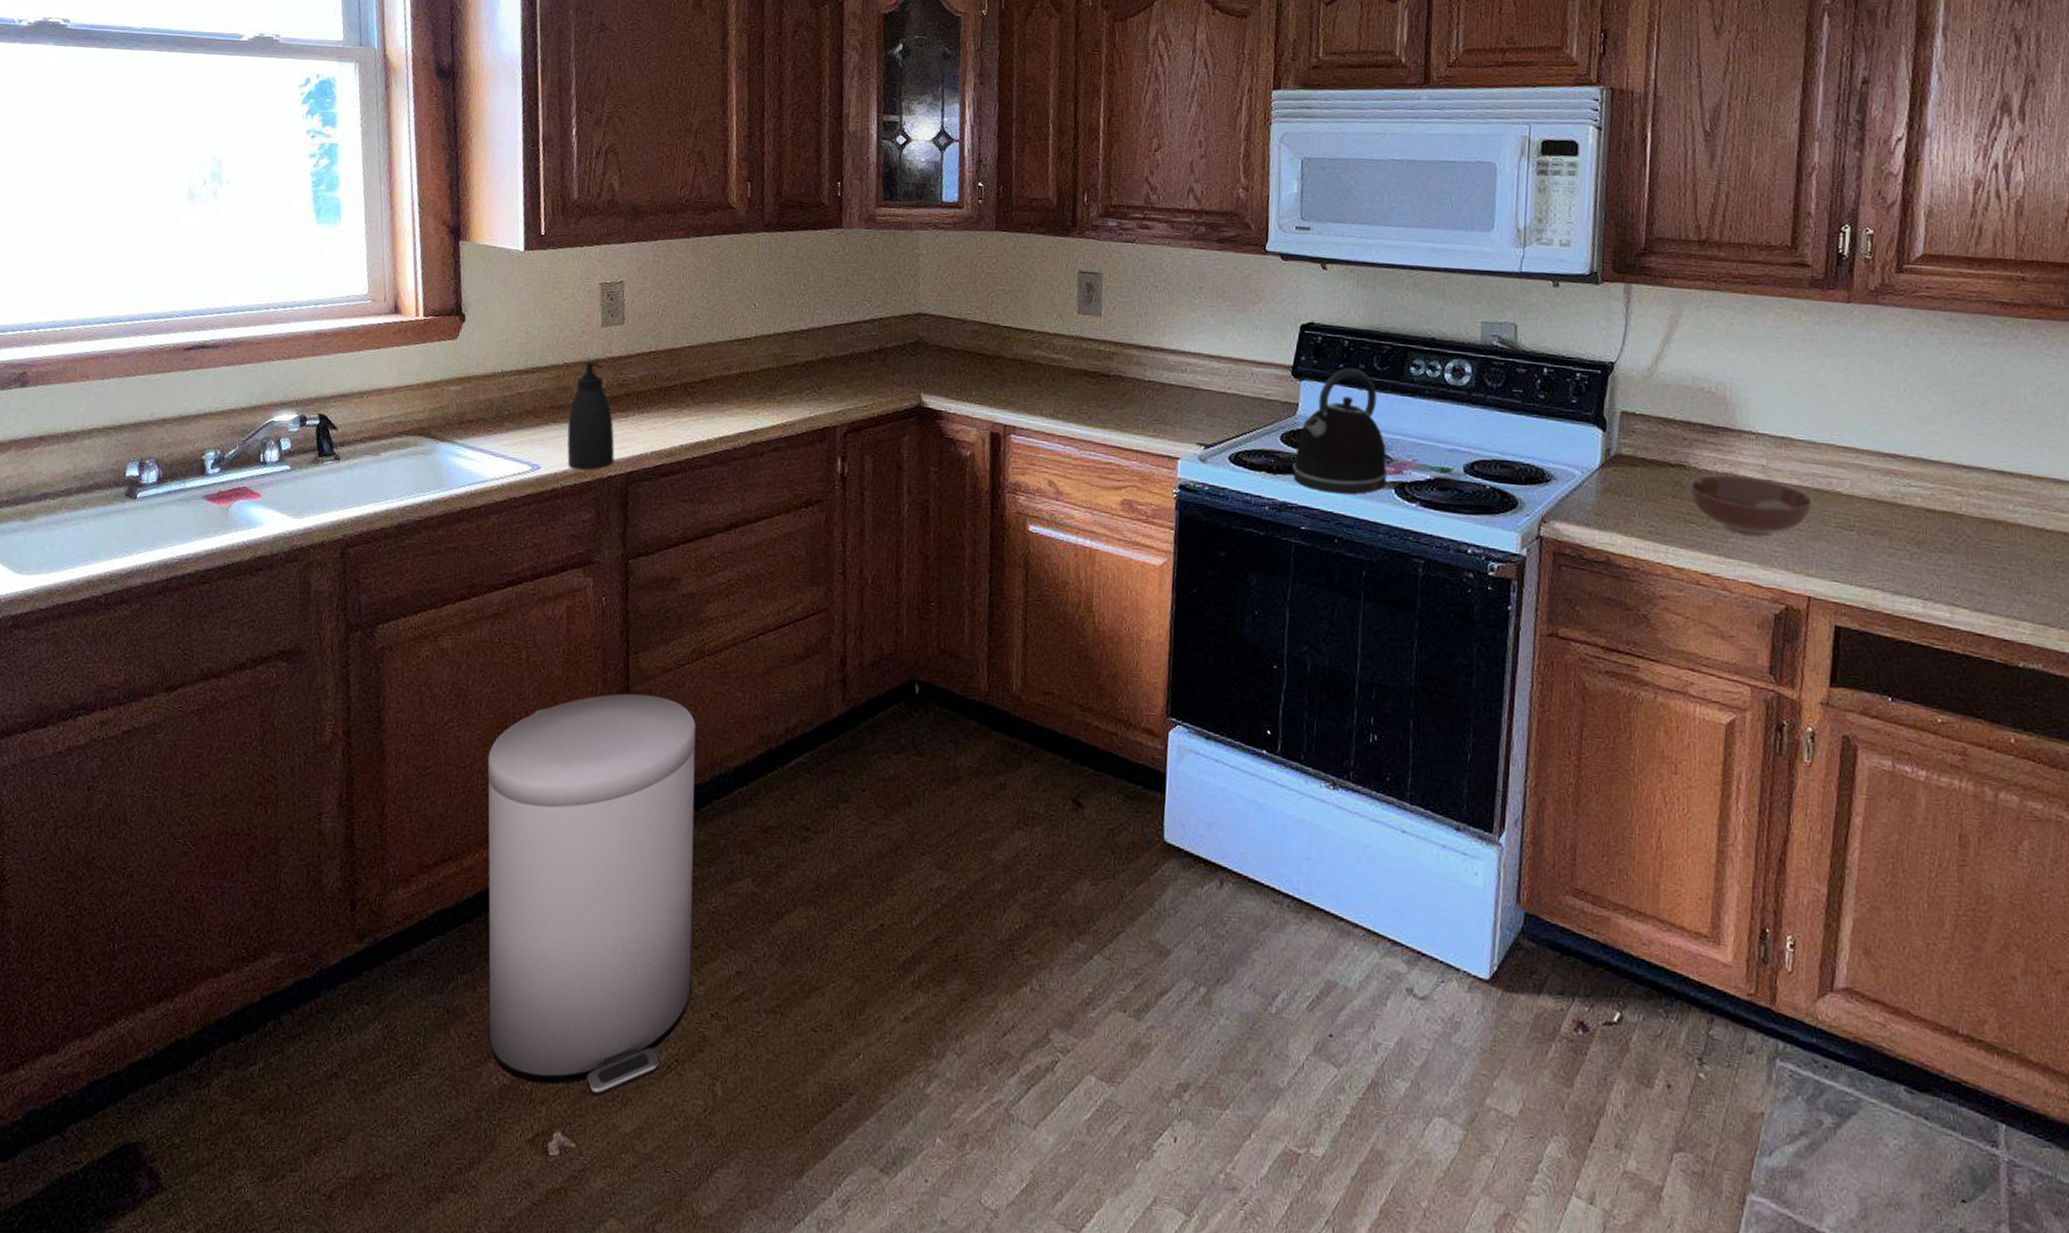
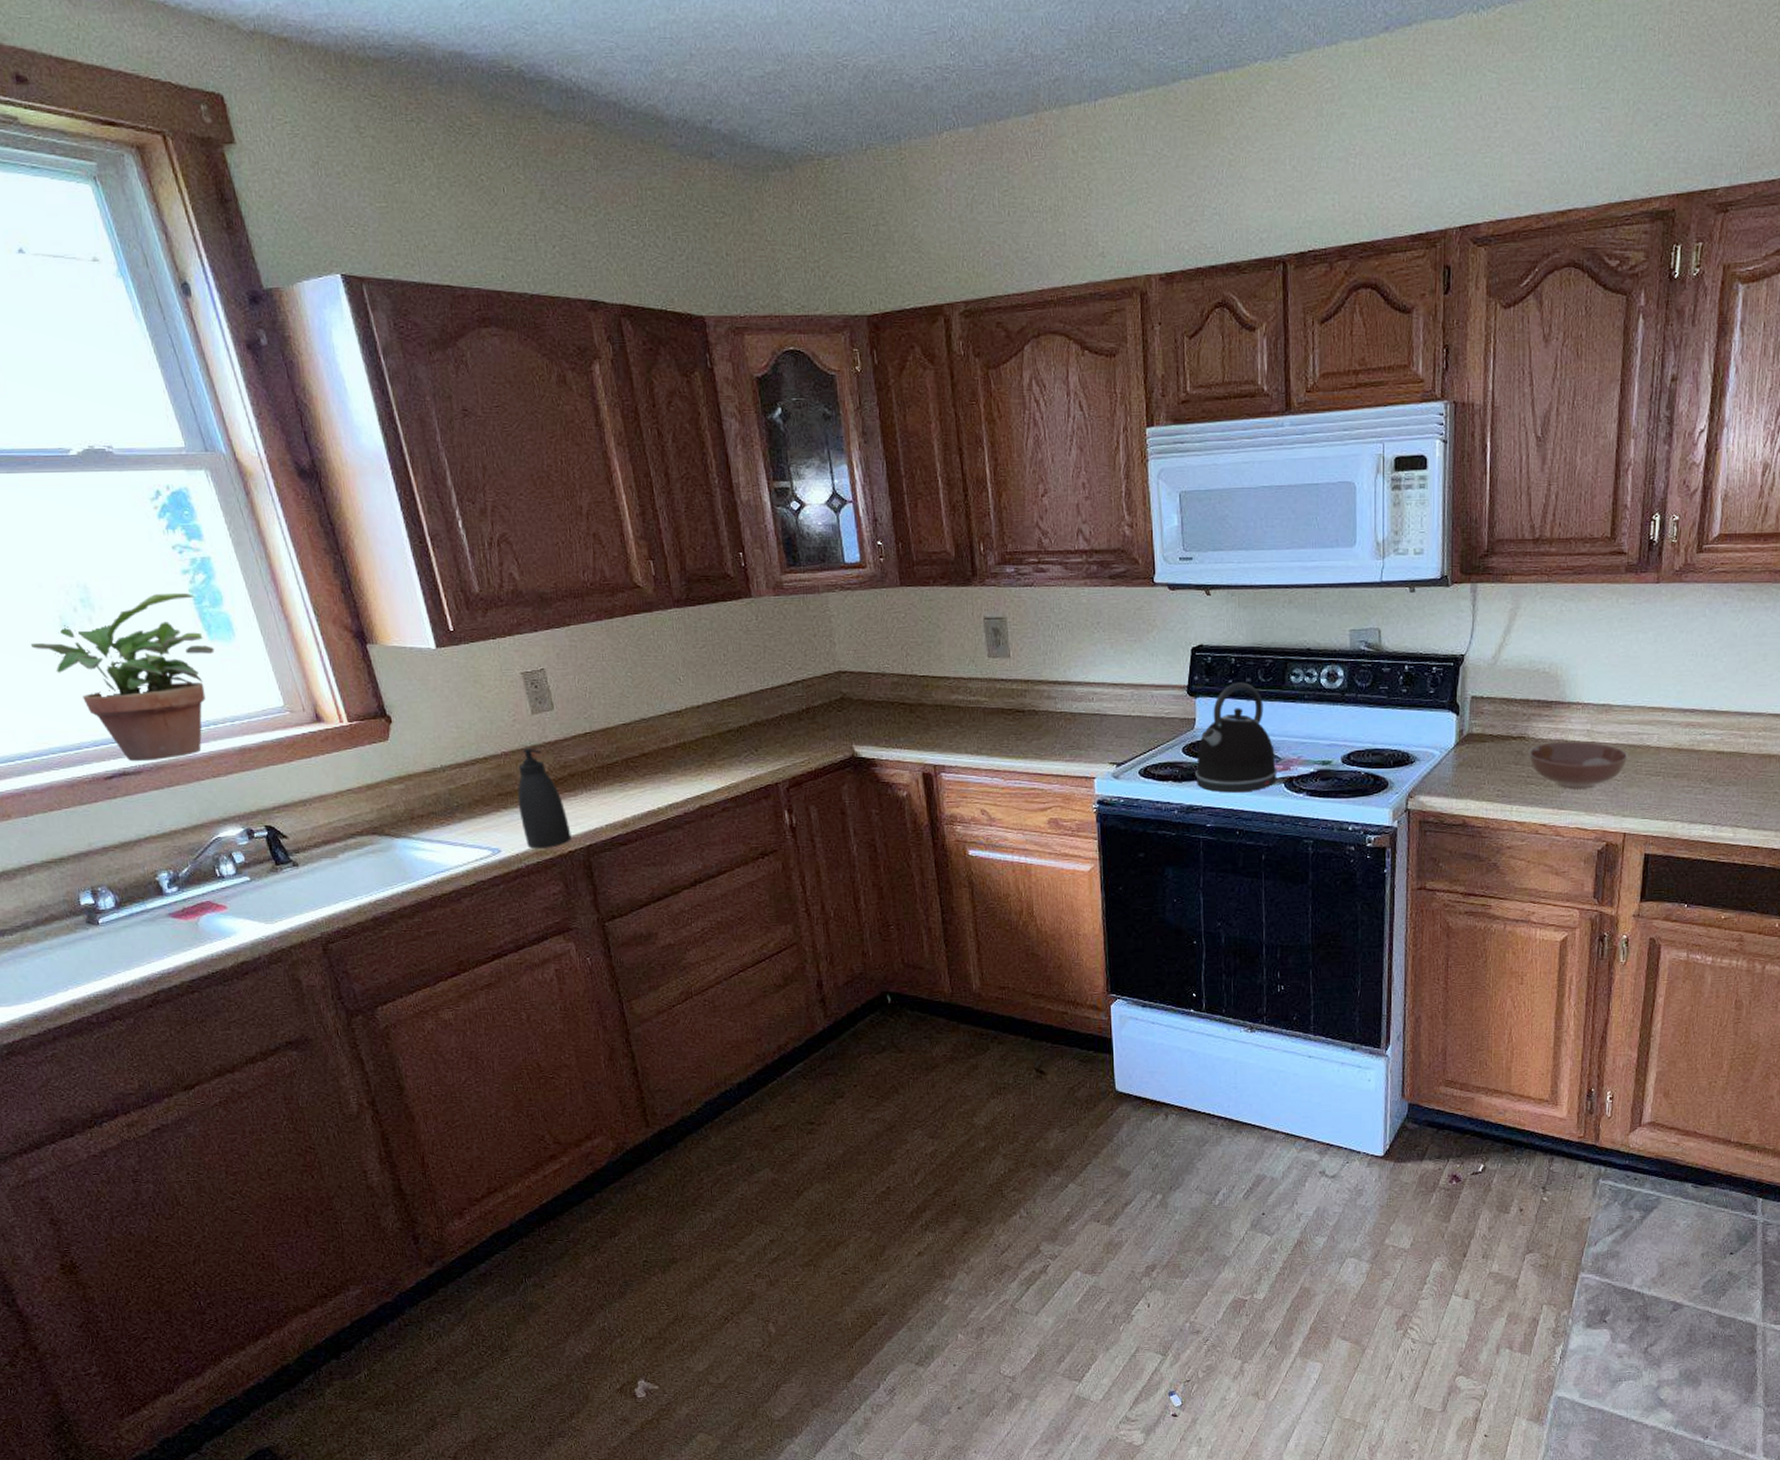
potted plant: none [156,174,318,337] -> present [30,592,214,762]
pedal bin: present [487,693,696,1097] -> none [510,1034,734,1350]

